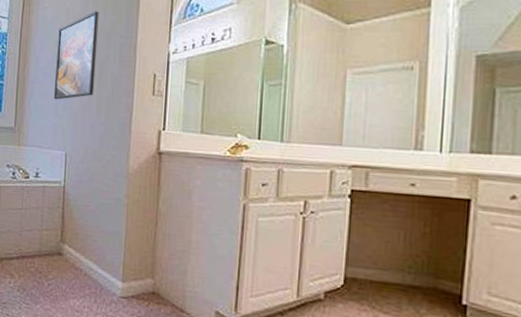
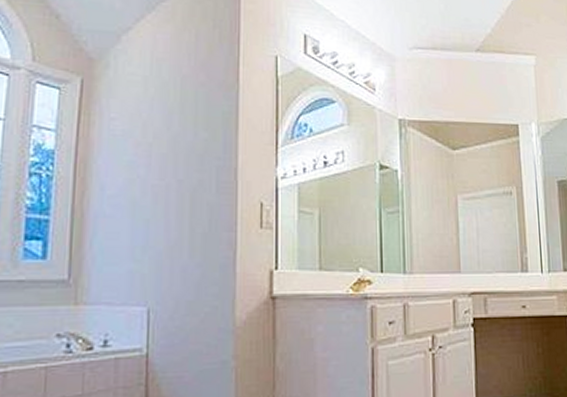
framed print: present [53,11,99,100] -> none [127,126,188,239]

